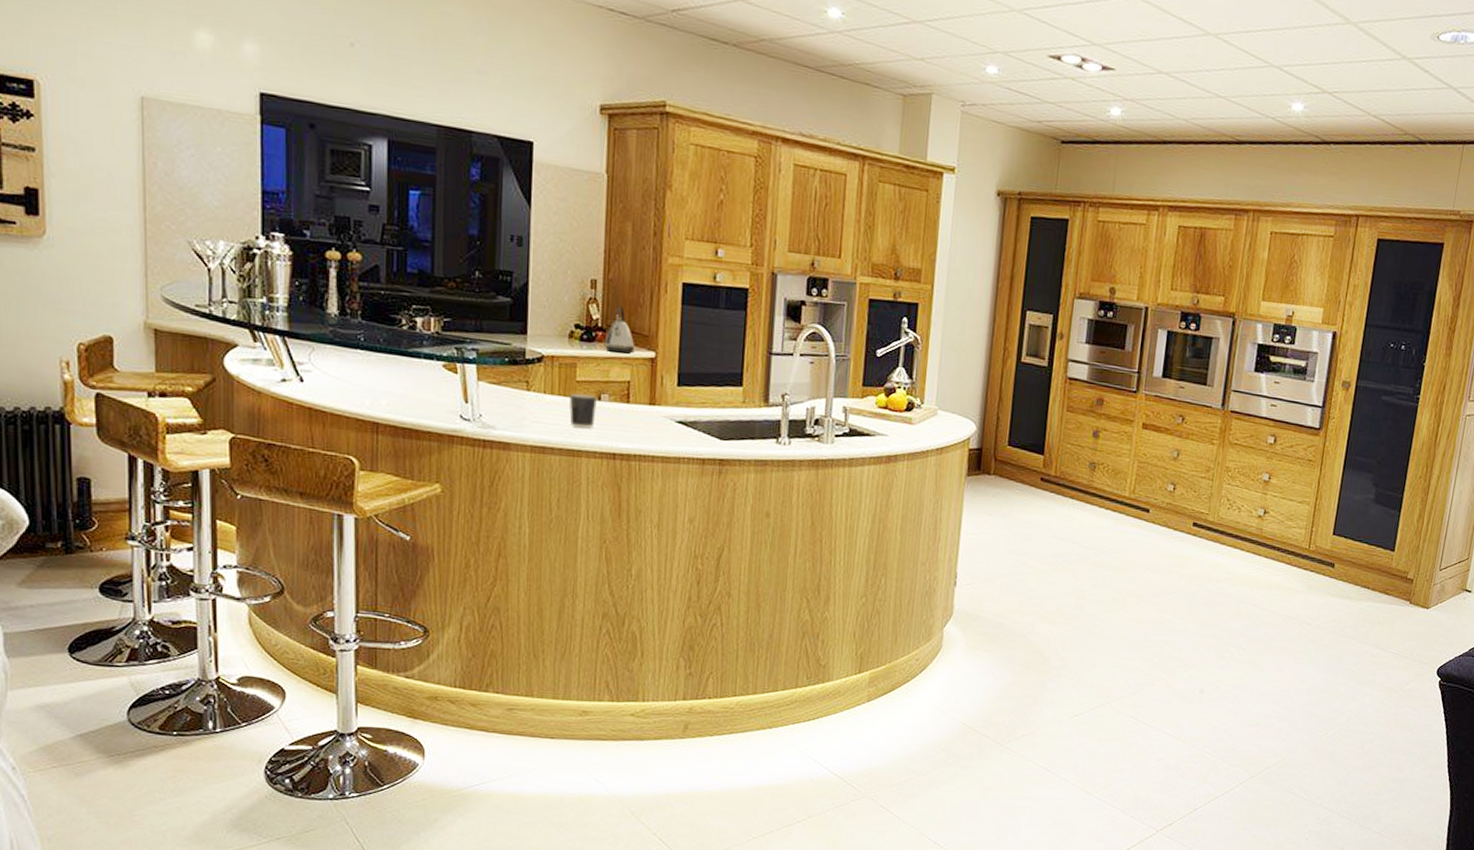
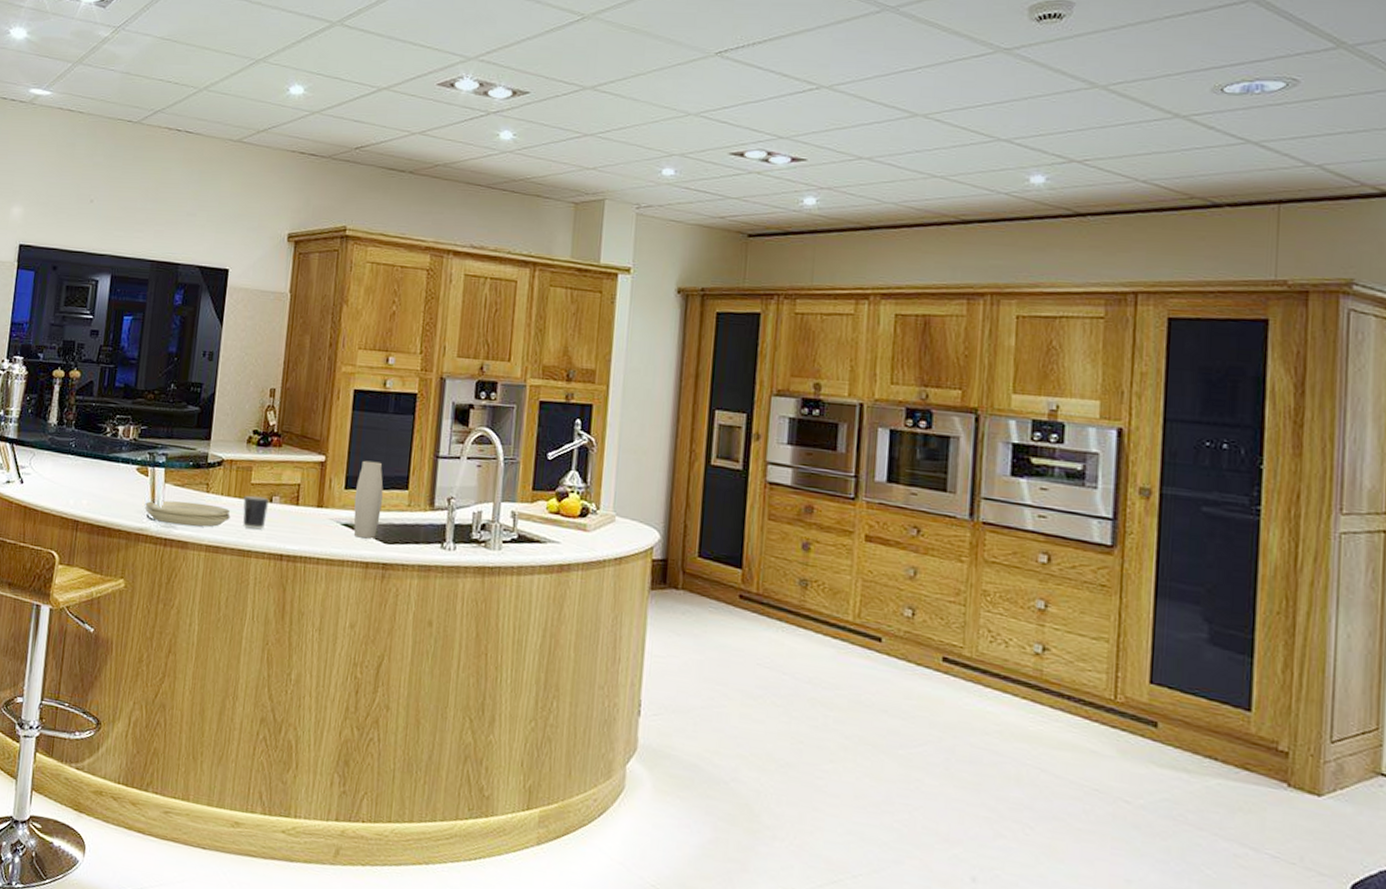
plate: none [457,399,556,427] -> present [144,500,231,527]
kettle: present [604,306,635,355] -> none [278,412,307,459]
vase: none [687,357,717,436] -> present [353,460,384,539]

